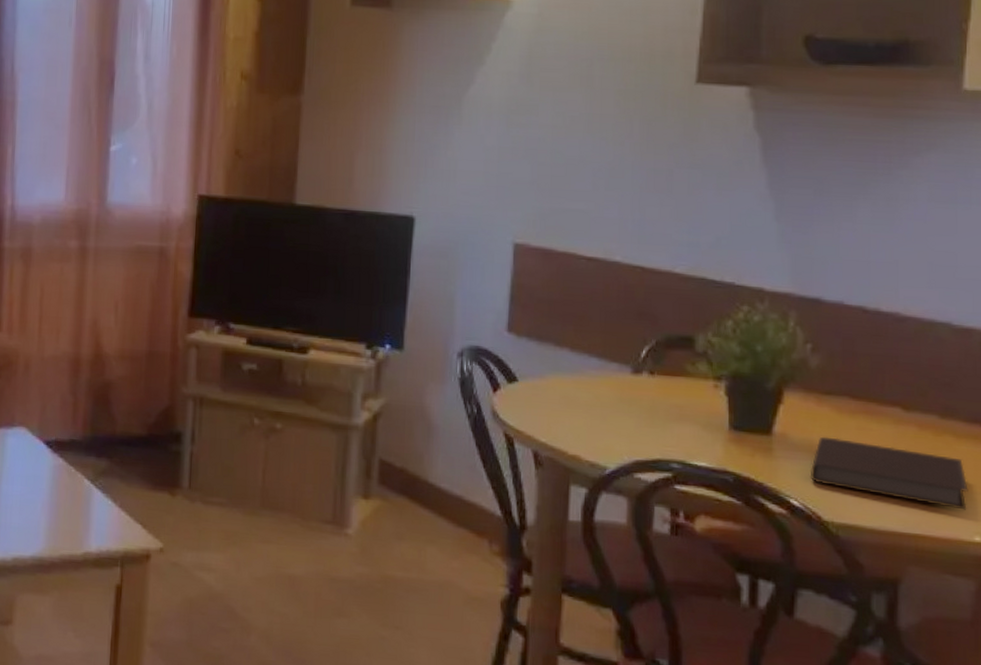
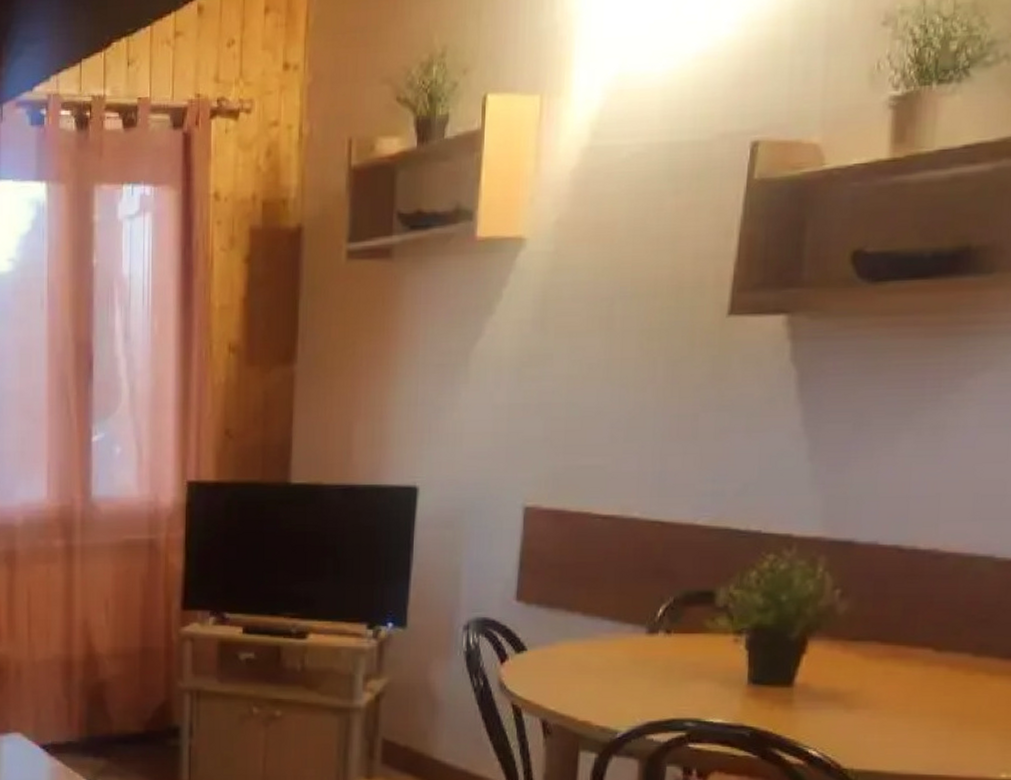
notebook: present [810,436,968,510] -> none [830,684,998,748]

